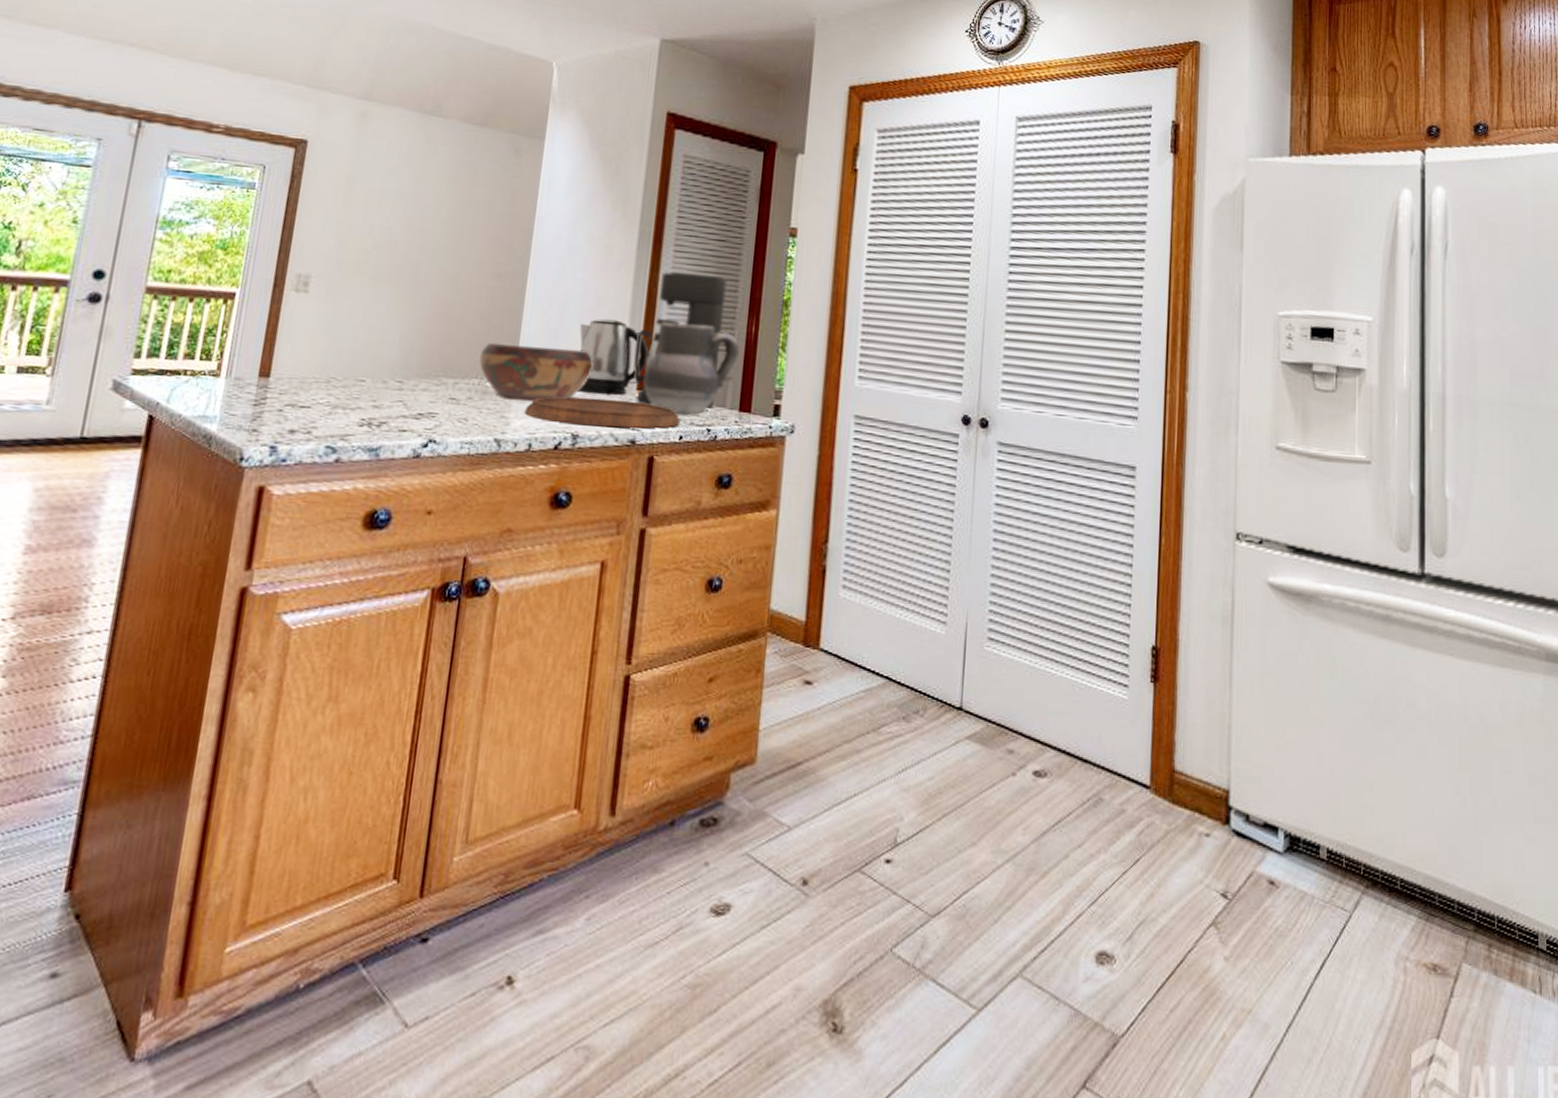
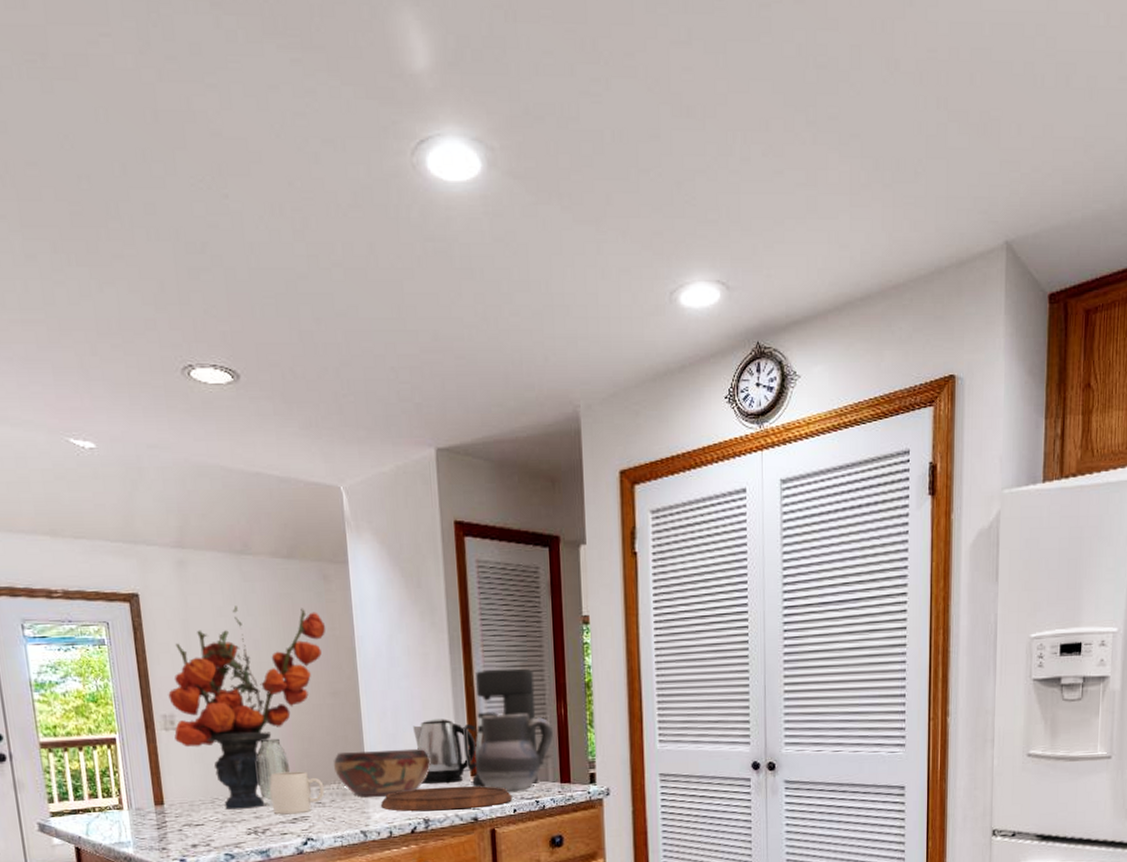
bouquet: none [303,167,506,396] -> present [168,606,326,811]
vase: none [386,316,429,399] -> present [255,738,290,809]
mug: none [396,356,463,409] -> present [269,771,325,815]

